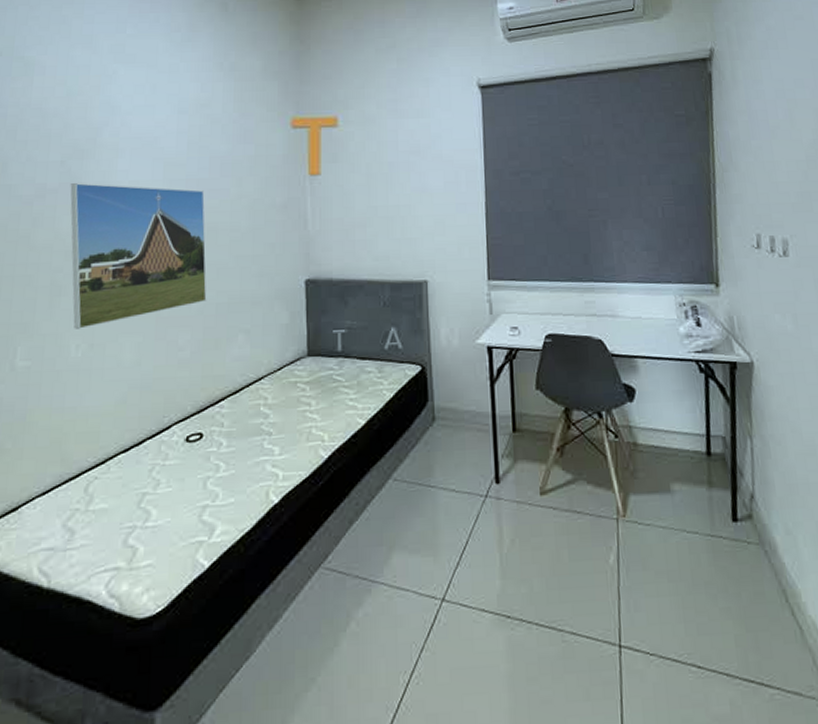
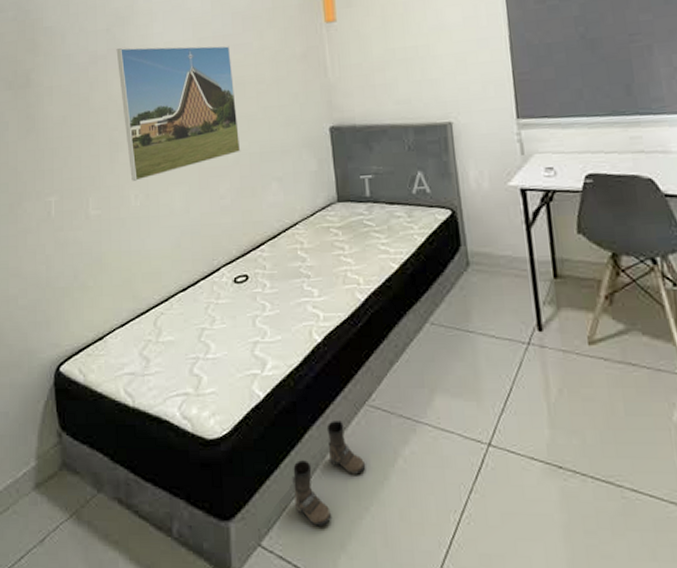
boots: none [233,586,316,705] -> present [292,421,366,527]

